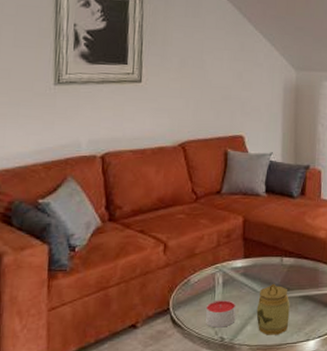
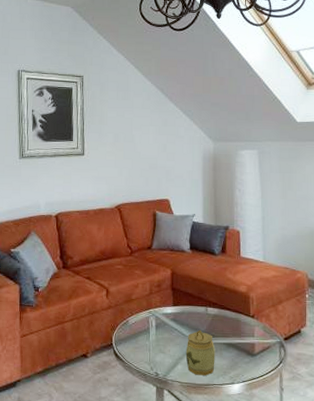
candle: present [205,299,237,328] -> none [142,340,168,364]

